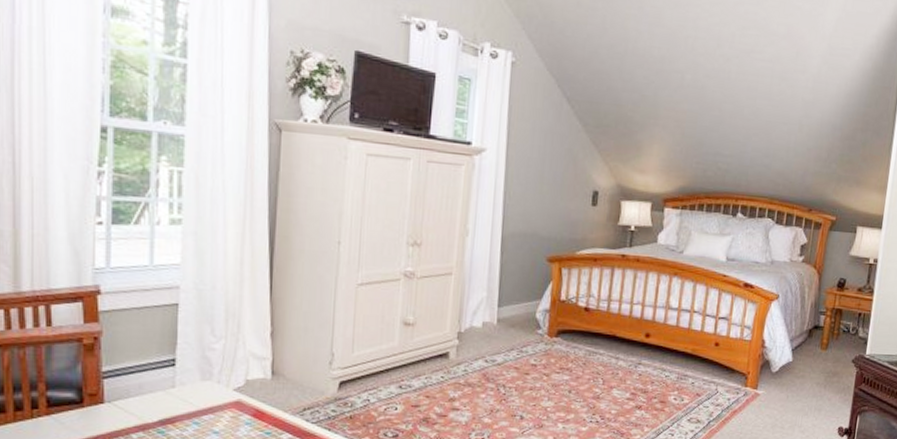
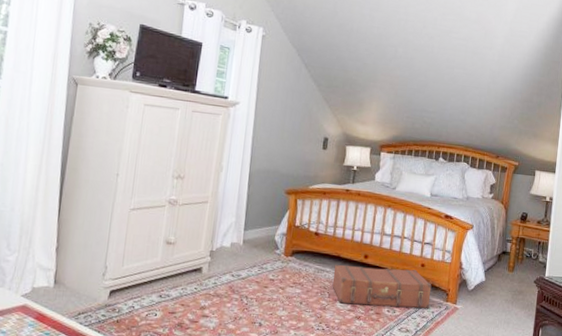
suitcase: none [606,345,728,396] -> present [332,264,432,309]

